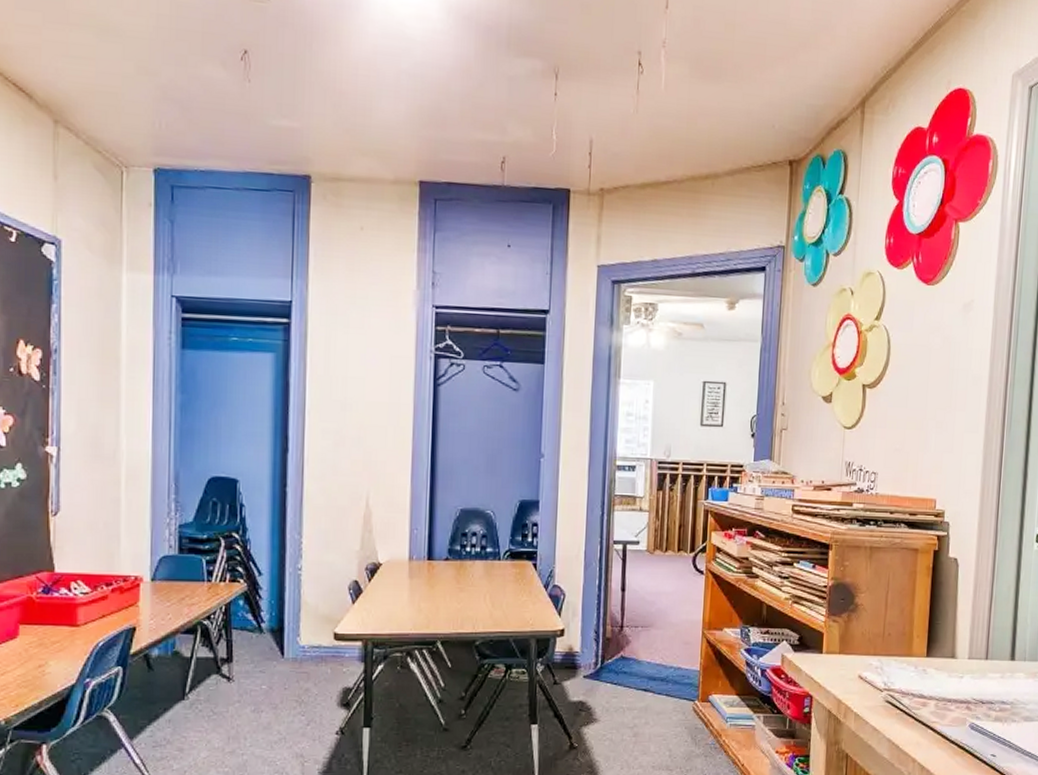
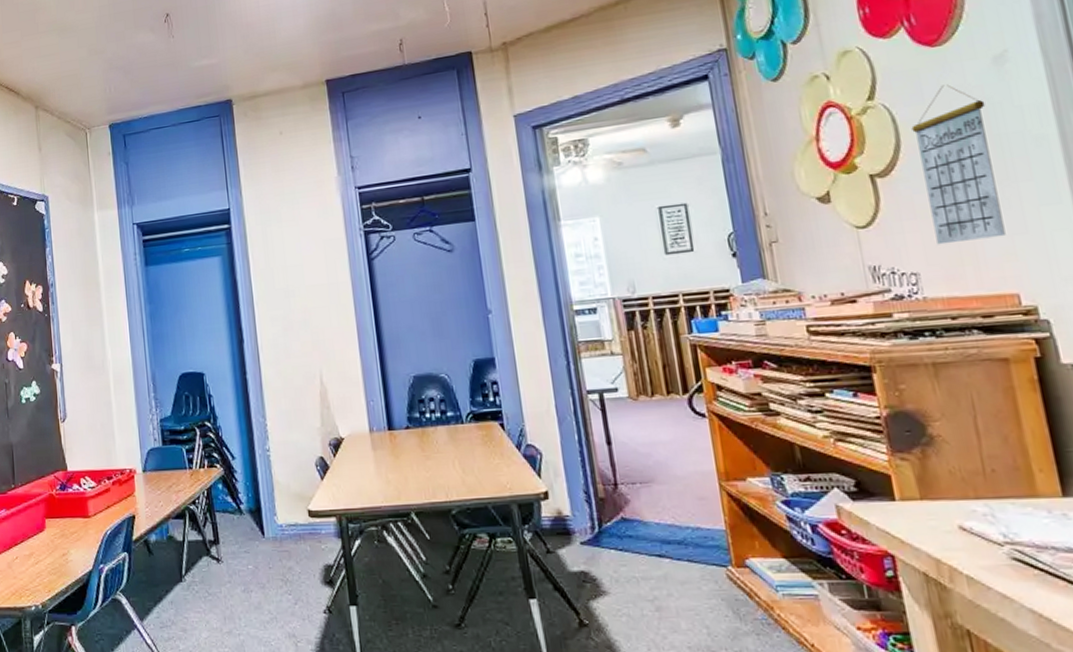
calendar: none [895,319,950,453] -> present [911,84,1006,245]

